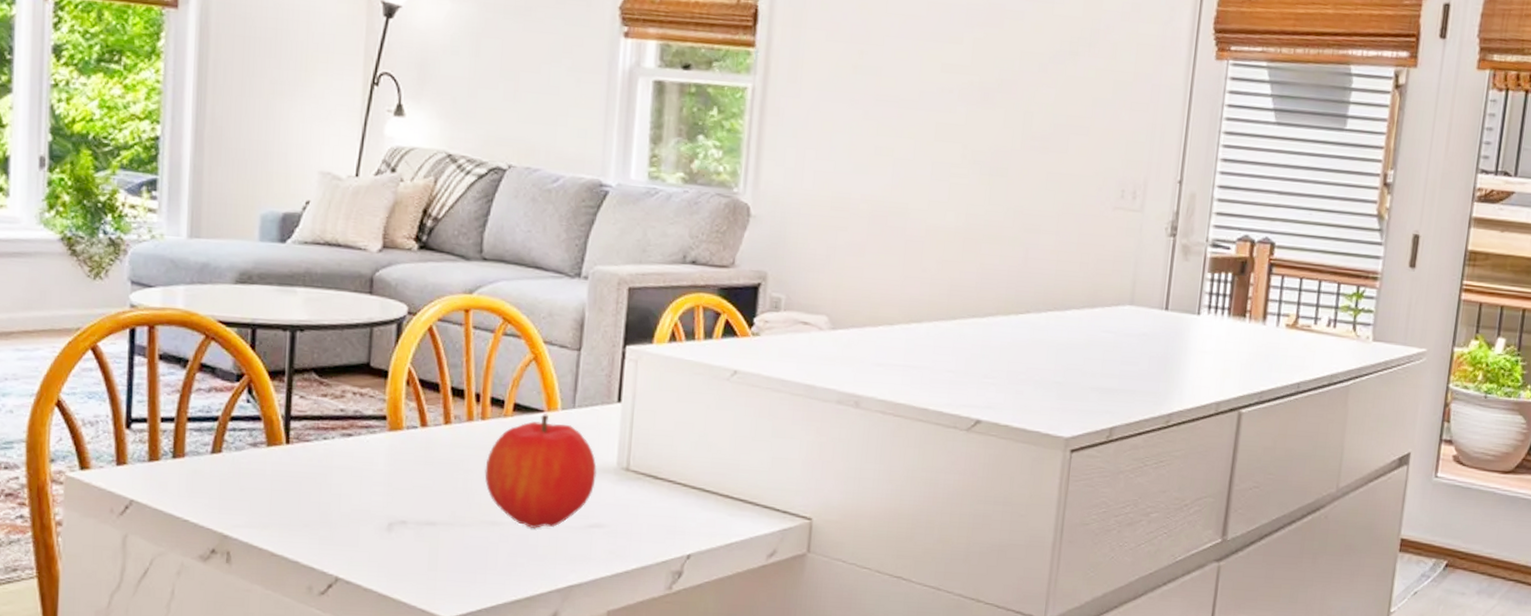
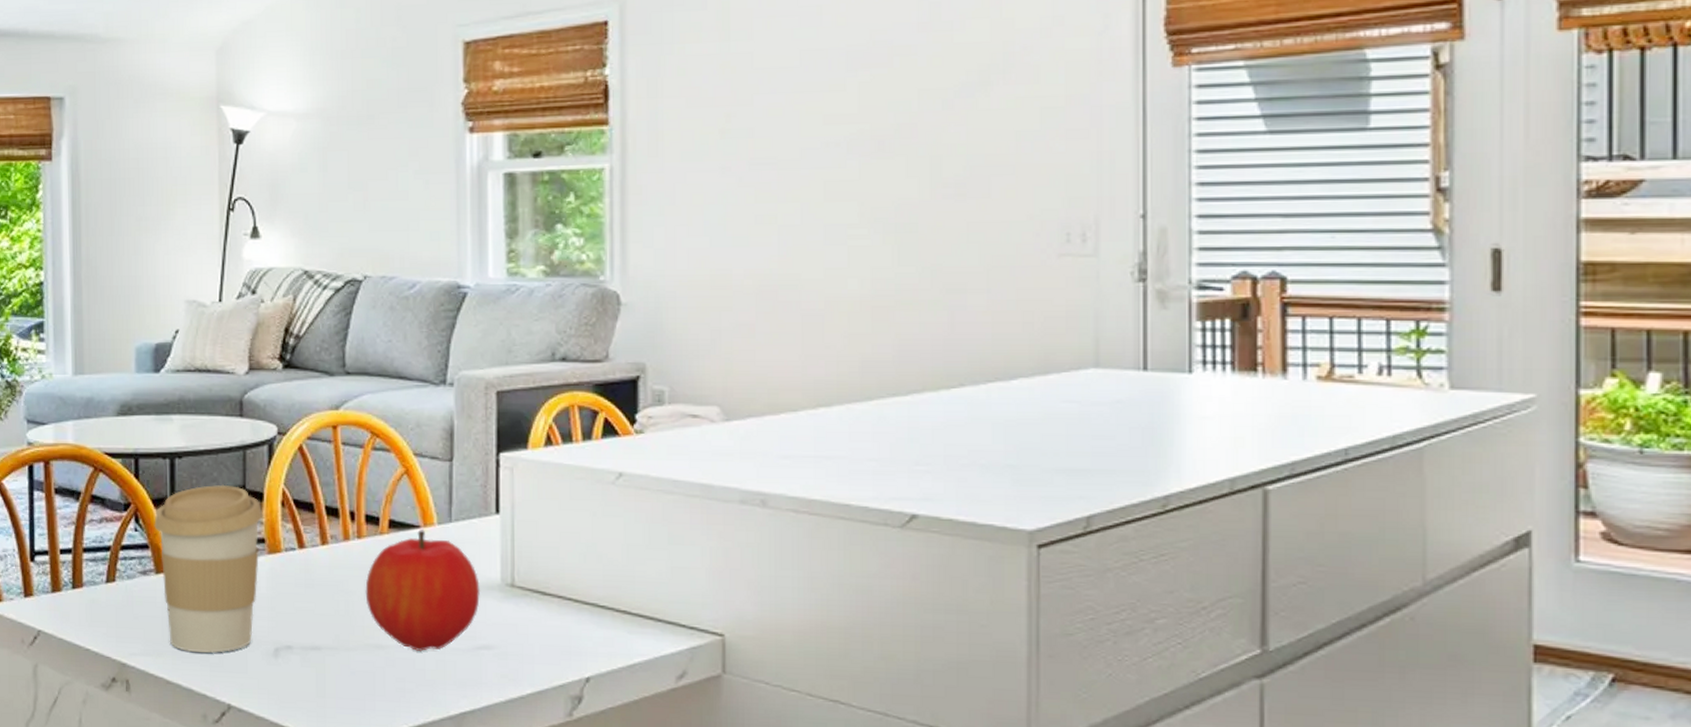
coffee cup: none [268,360,386,526] -> present [154,484,263,653]

